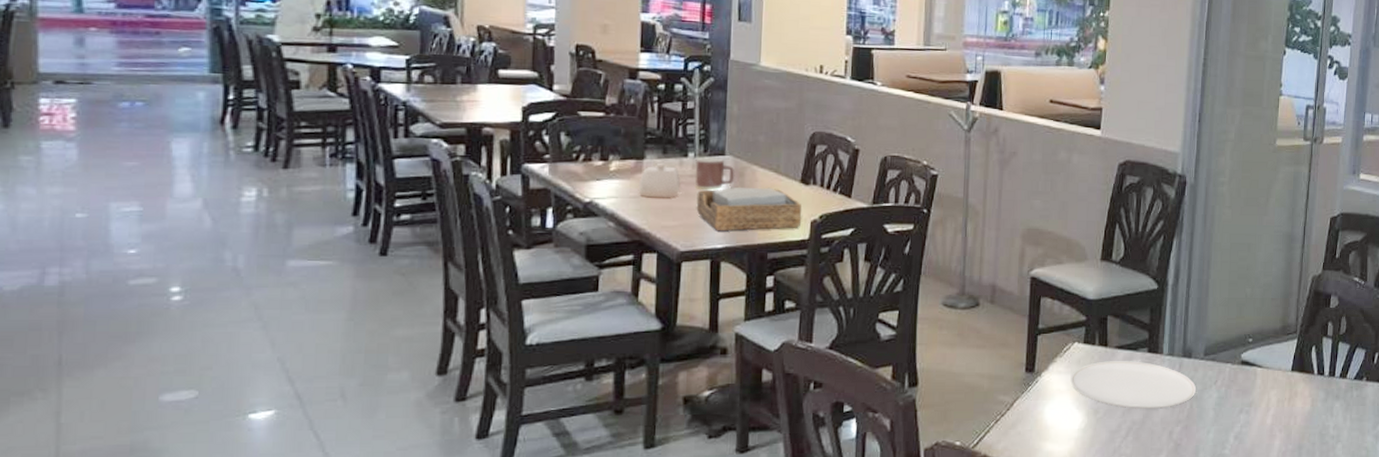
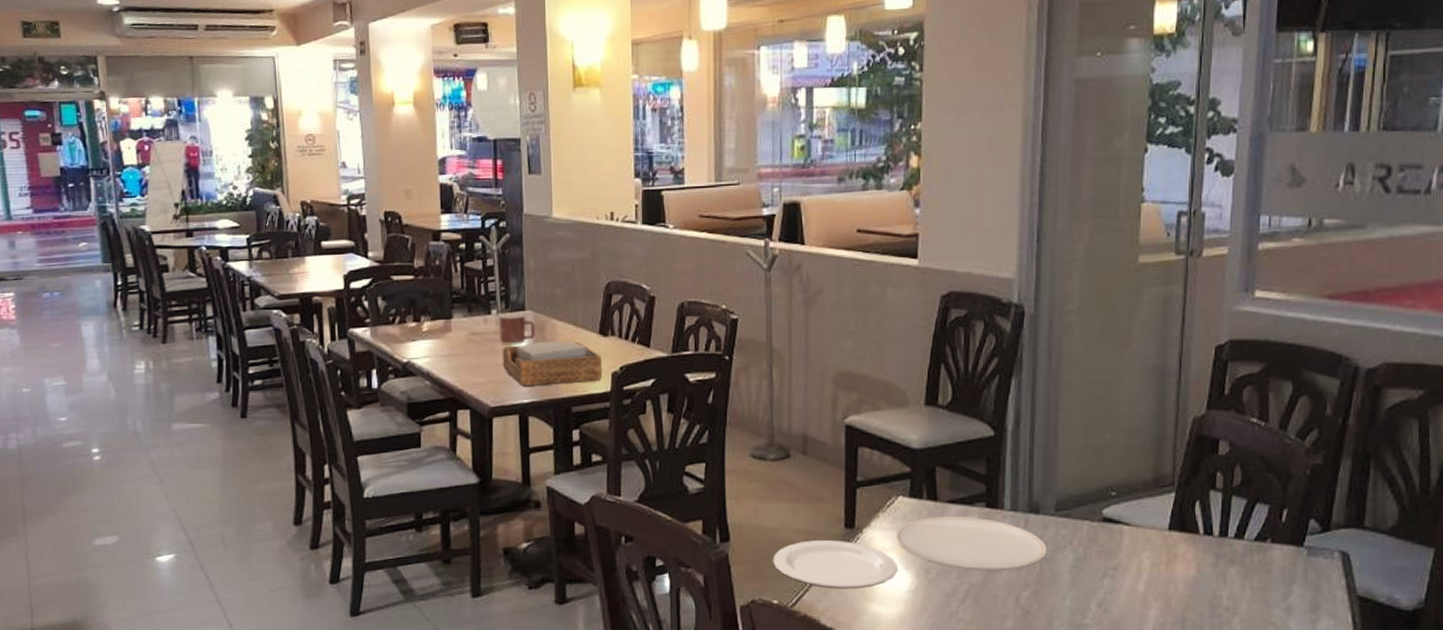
sugar bowl: present [638,163,681,198] -> none [448,322,487,356]
plate: none [957,383,1070,430] -> present [772,539,897,589]

